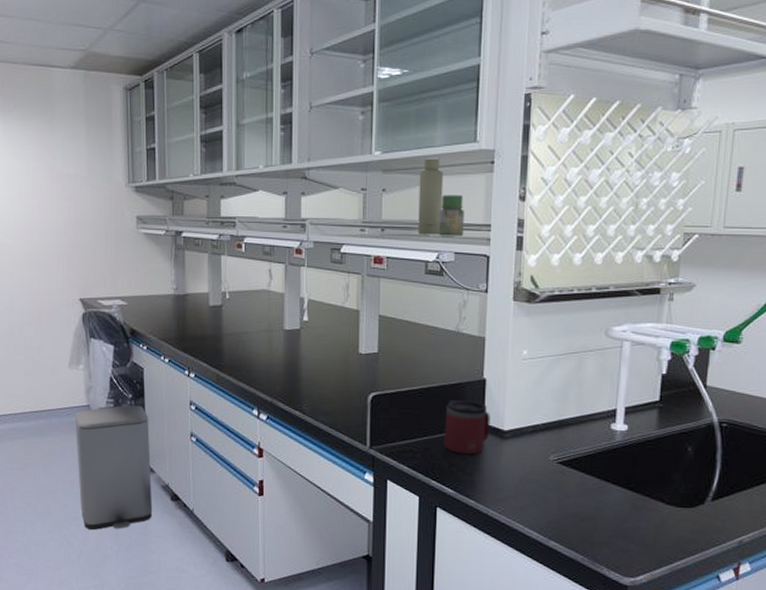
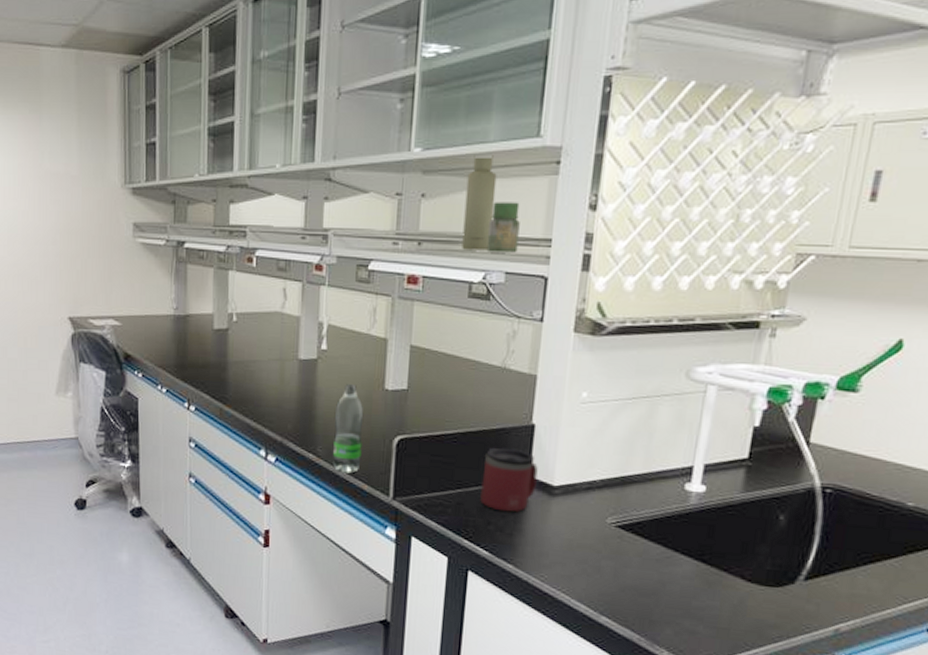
pedal bin: present [74,405,153,530] -> none [62,439,146,576]
bottle: none [316,350,342,427] -> present [332,384,364,474]

